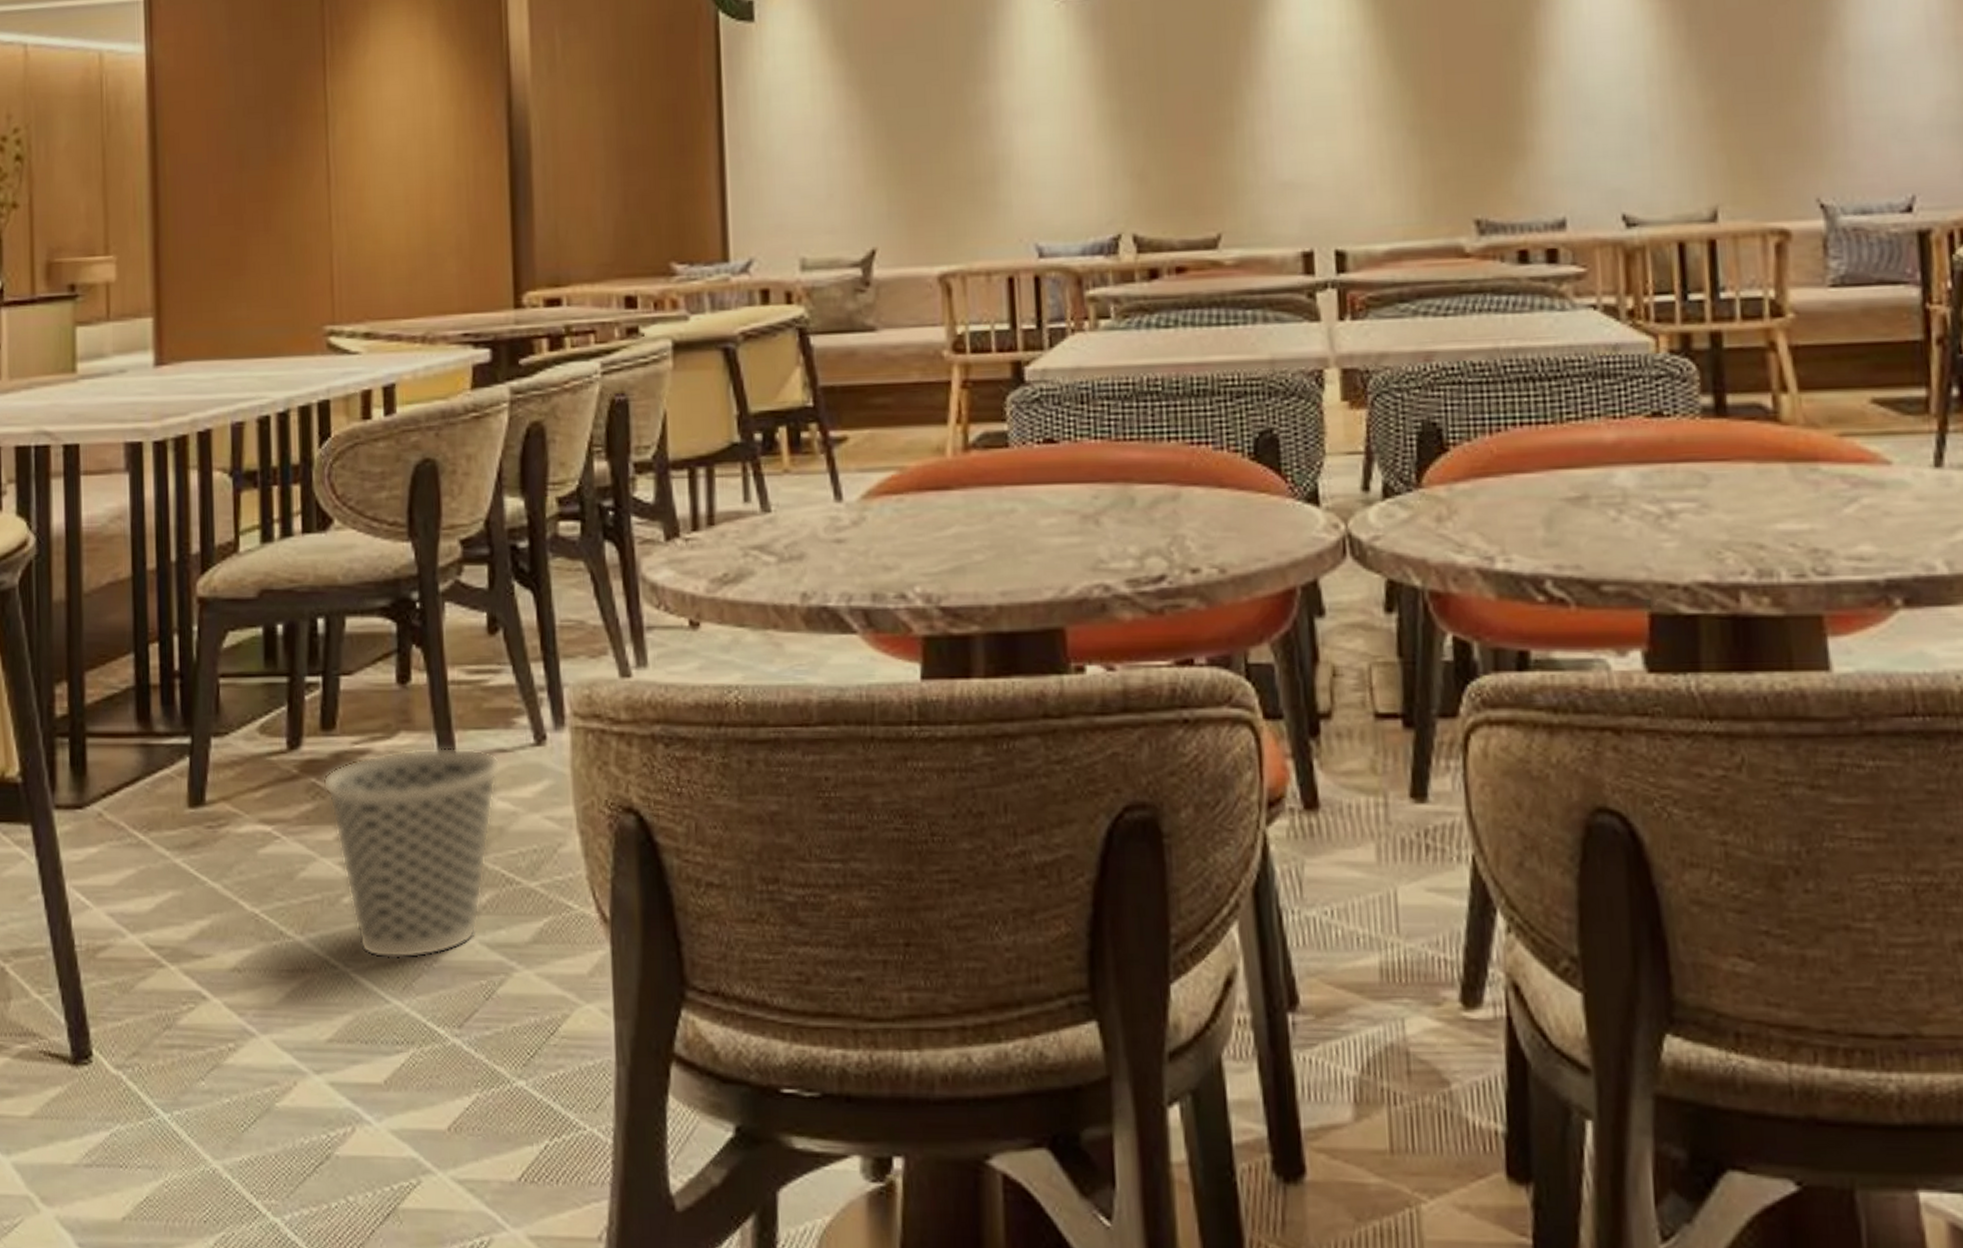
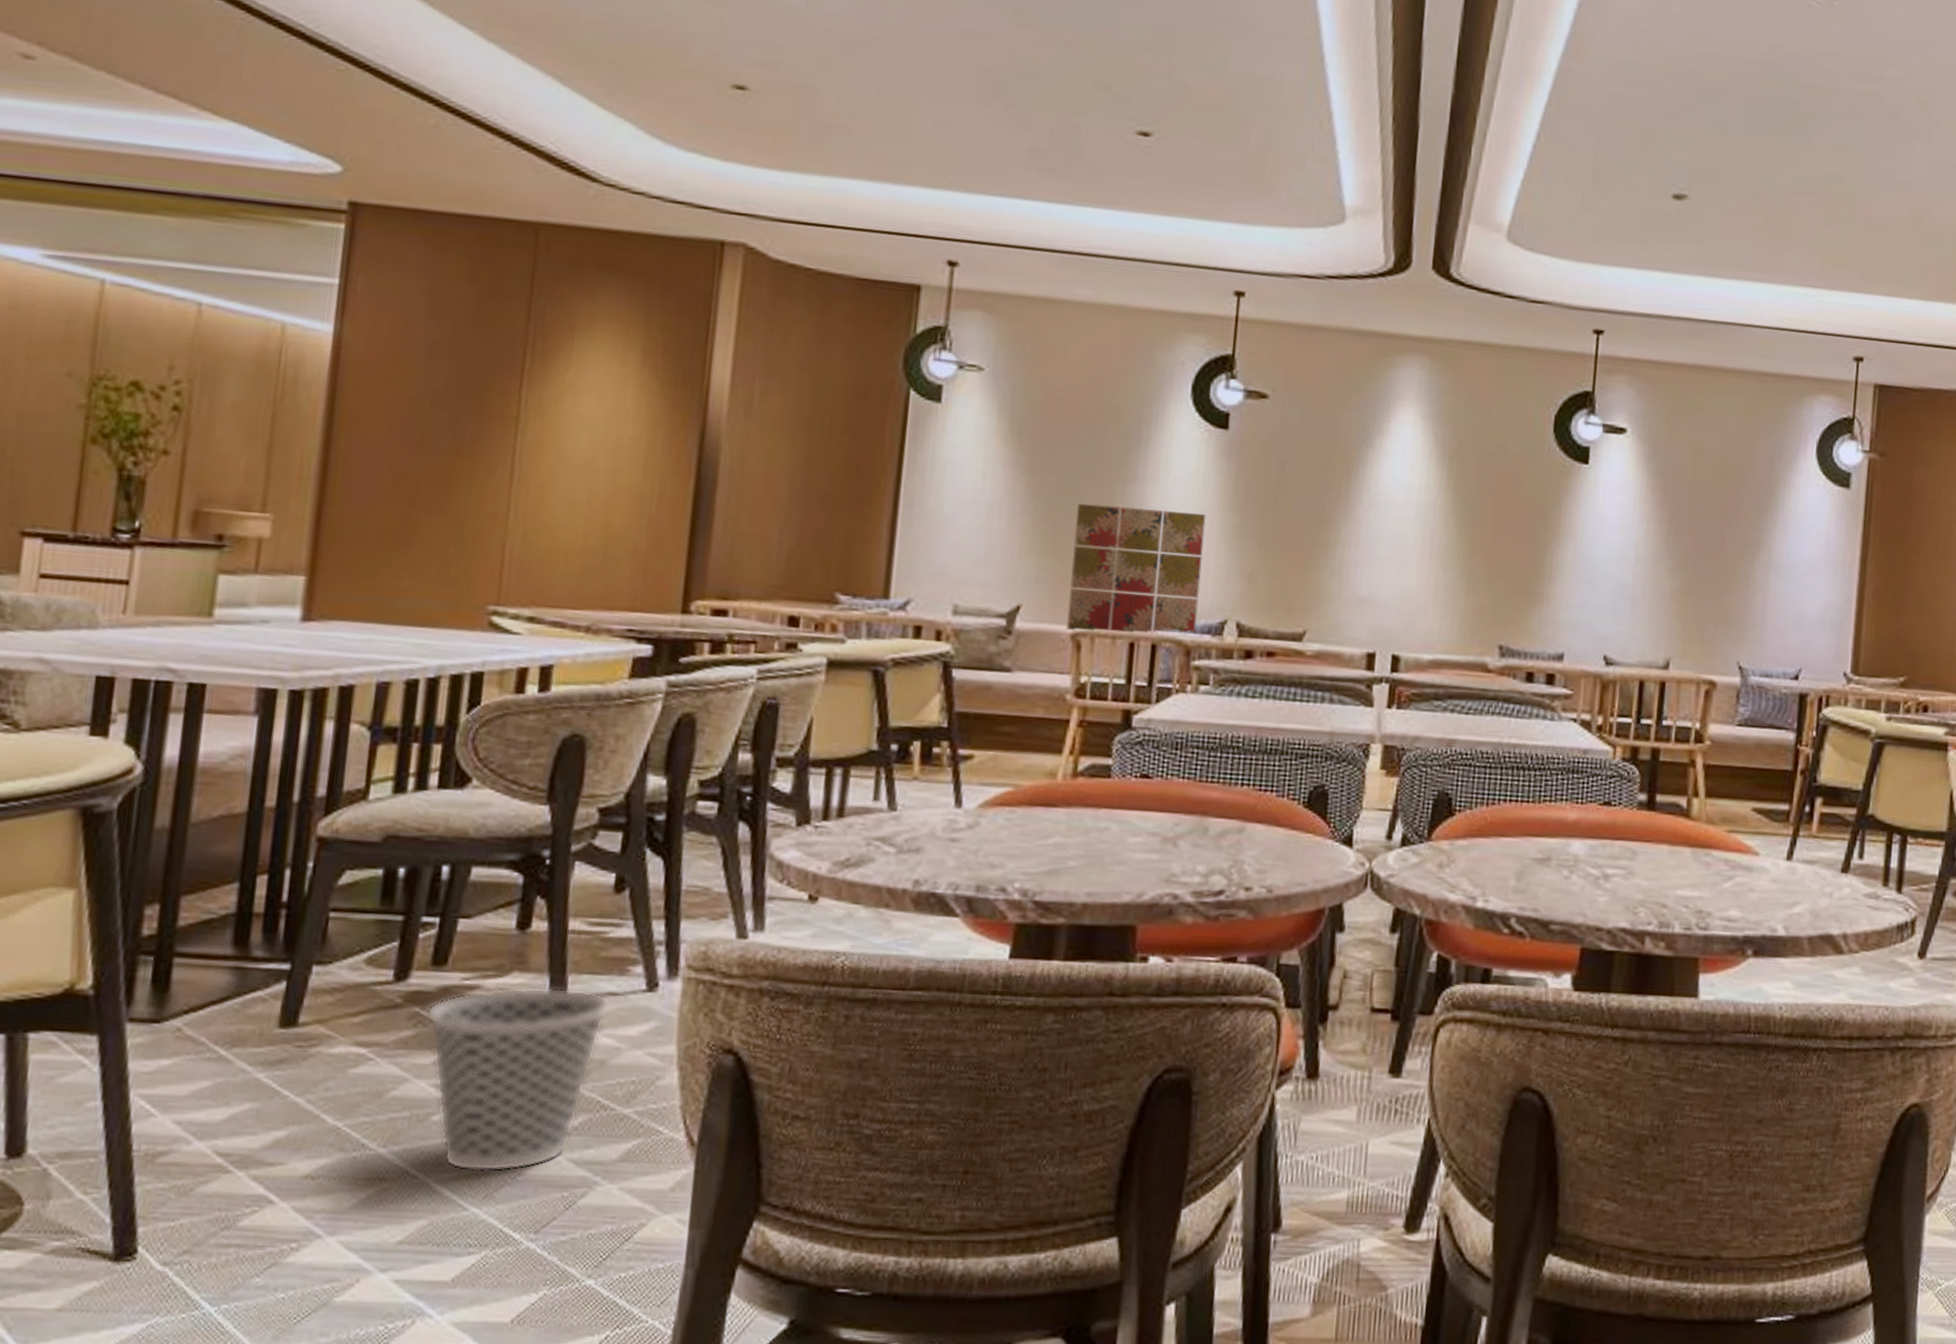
wall art: none [923,106,1085,272] -> present [1066,503,1206,634]

